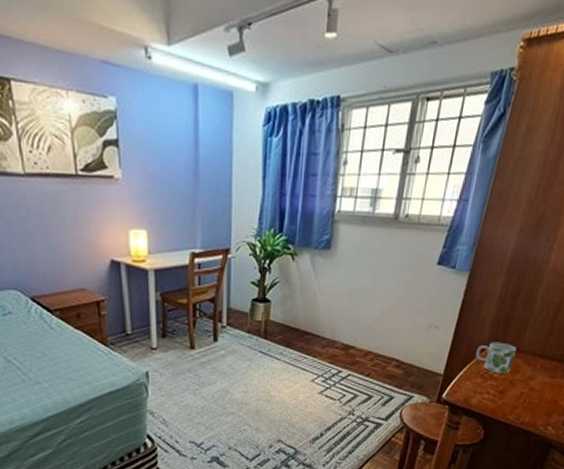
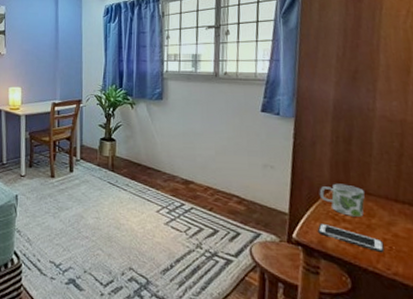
cell phone: none [466,381,520,406] -> present [318,223,385,253]

